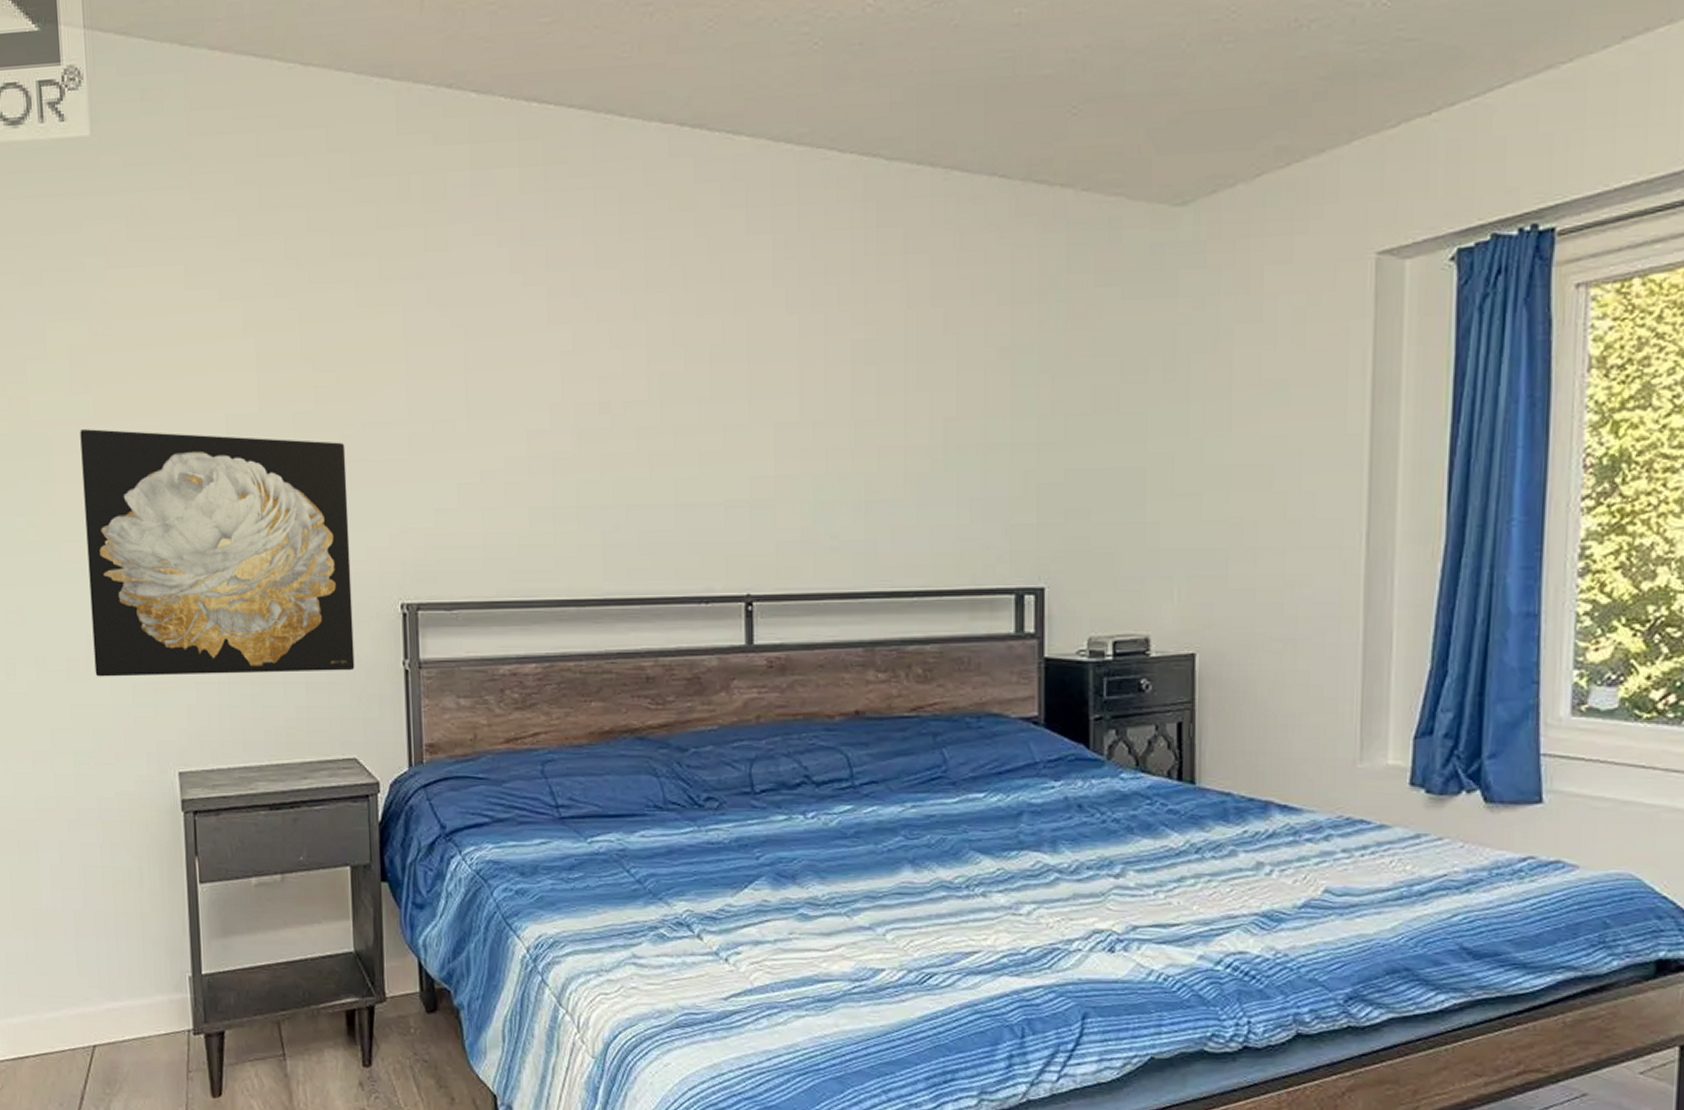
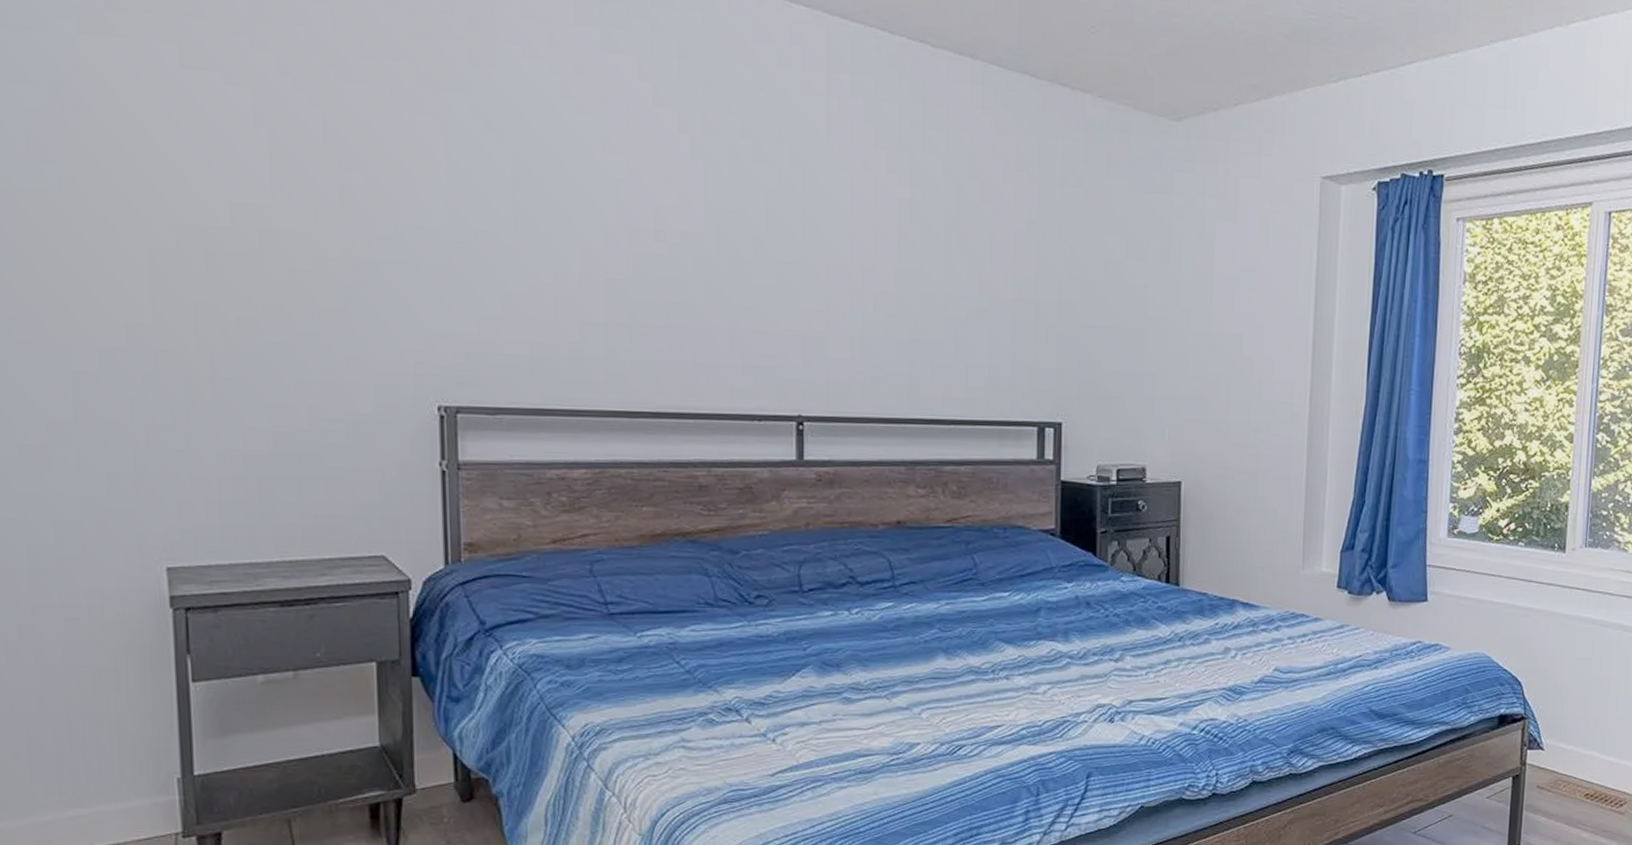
wall art: present [80,429,355,677] -> none [39,201,384,470]

